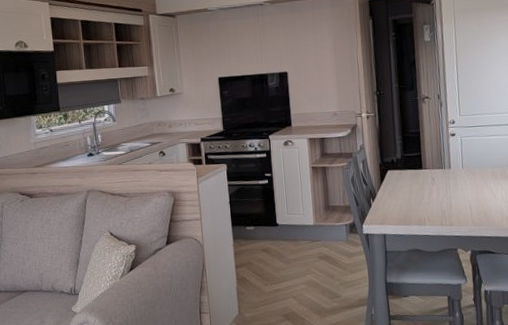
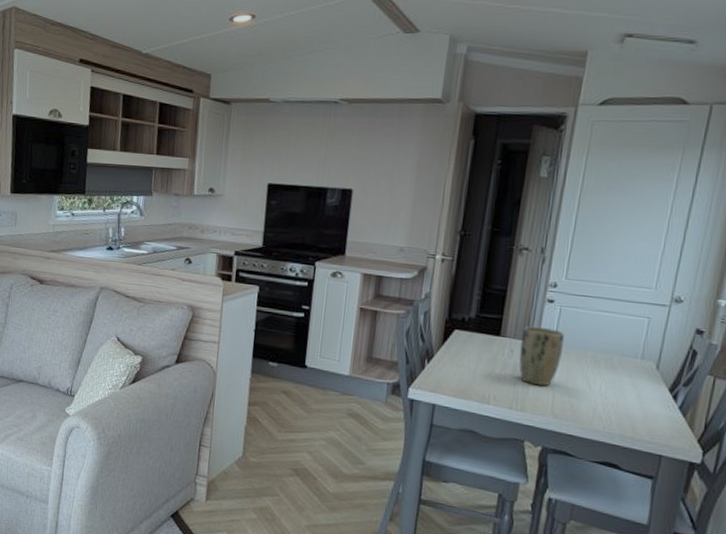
plant pot: none [438,156,470,203] -> present [518,326,564,387]

